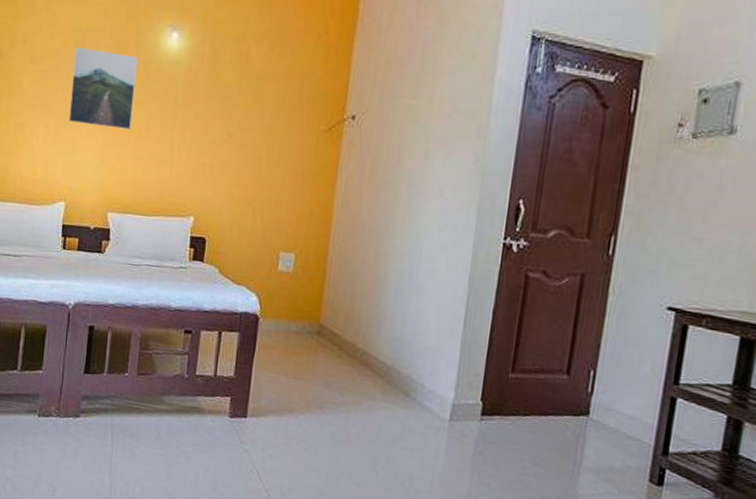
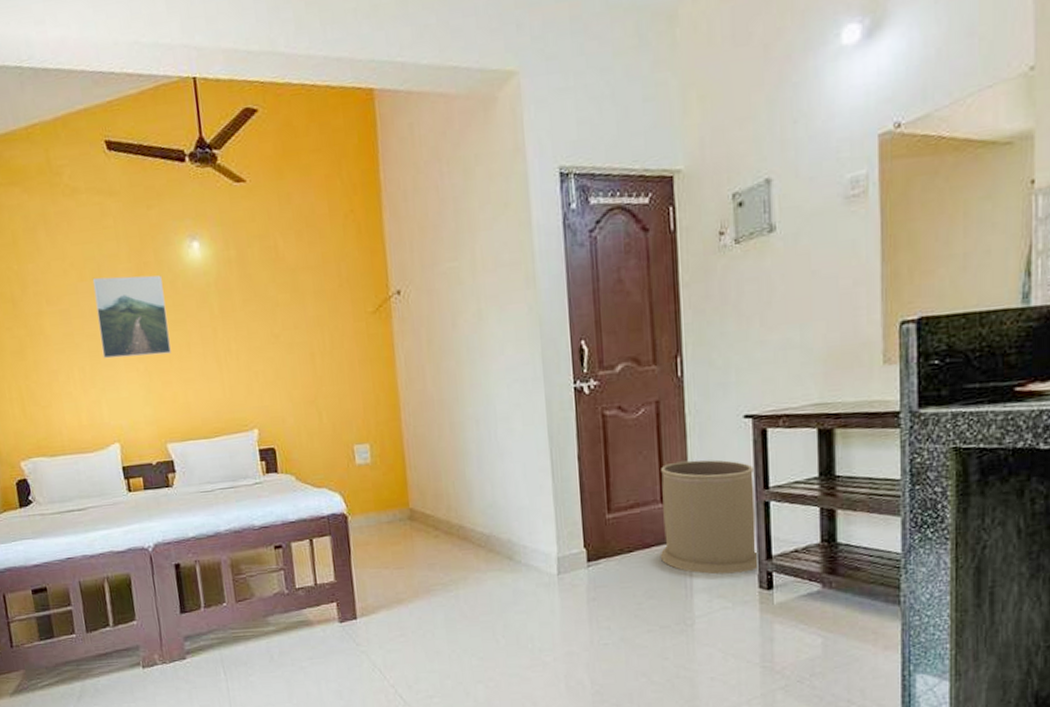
trash can: none [554,337,667,464] -> present [660,459,760,575]

